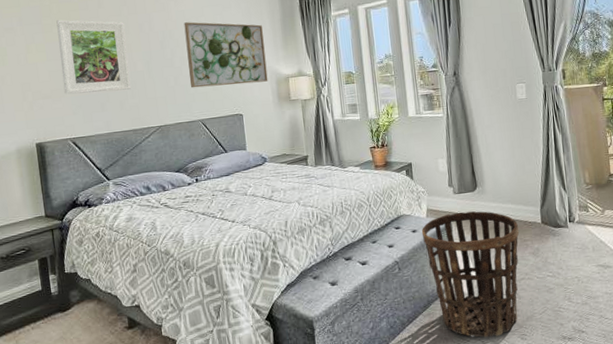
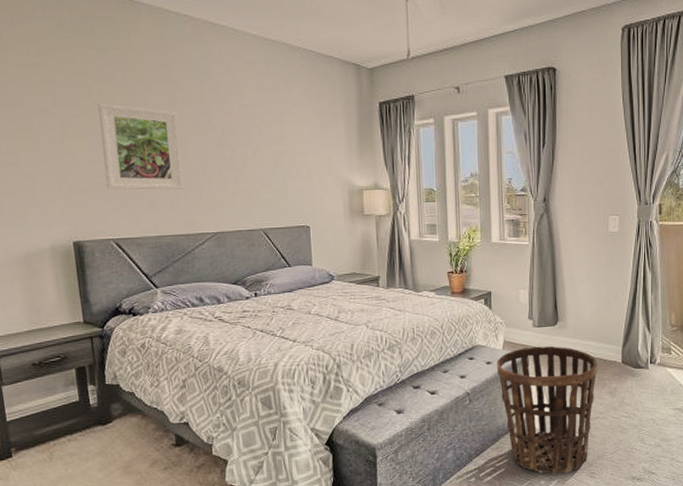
wall art: present [184,22,268,88] -> none [246,118,340,194]

